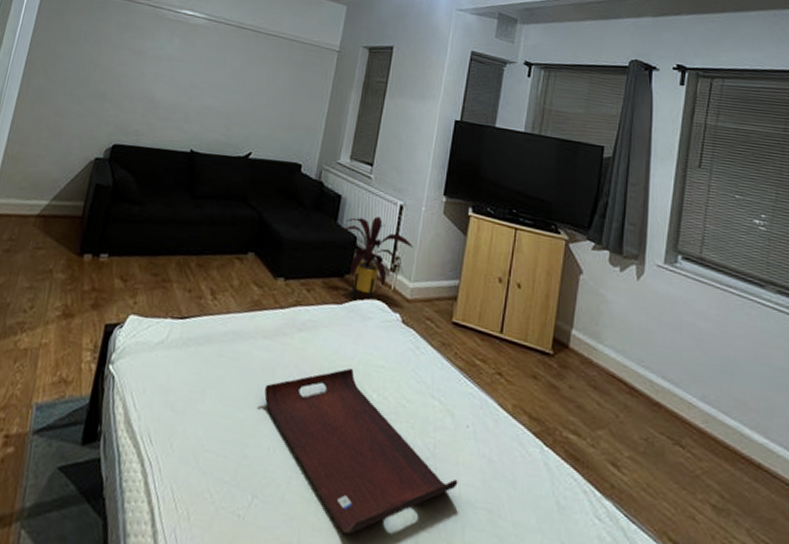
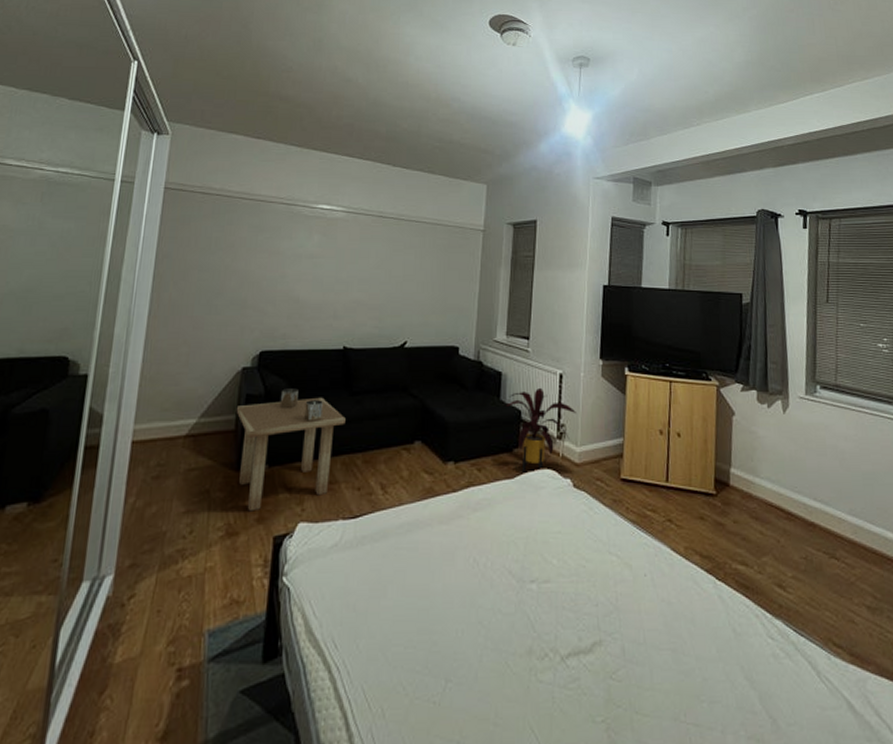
side table: none [80,183,185,297] -> present [236,388,346,512]
serving tray: present [264,368,458,535] -> none [447,538,642,700]

